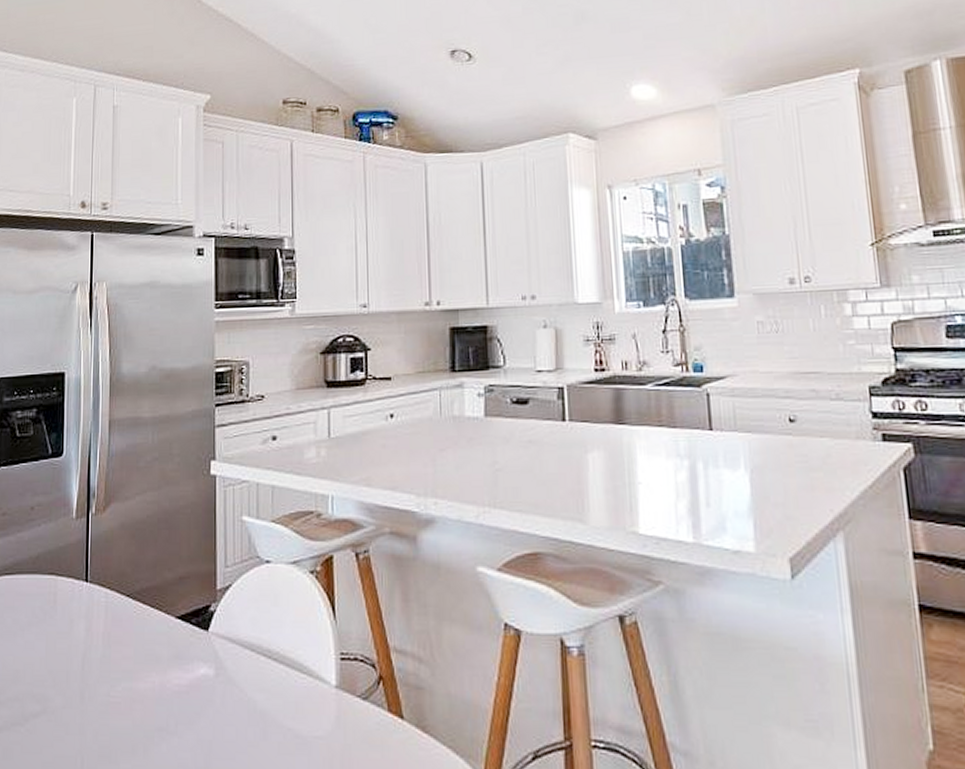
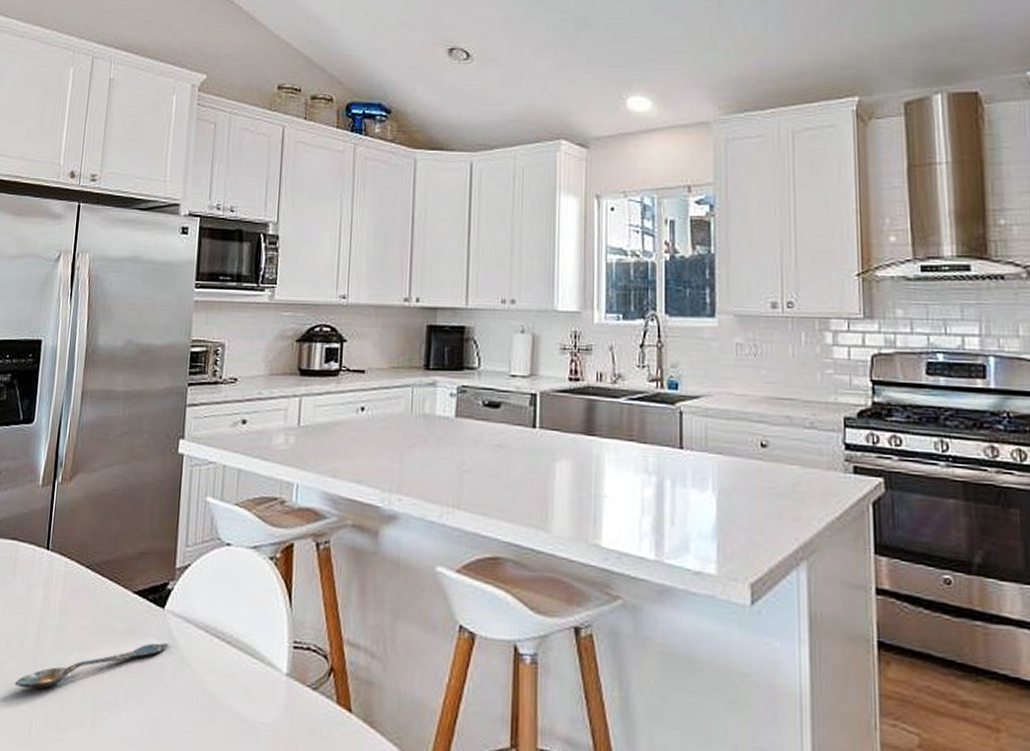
spoon: none [62,666,215,723] -> present [14,643,169,689]

